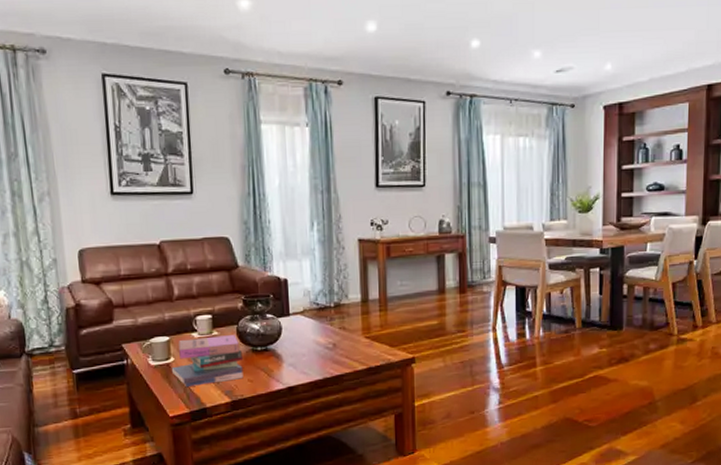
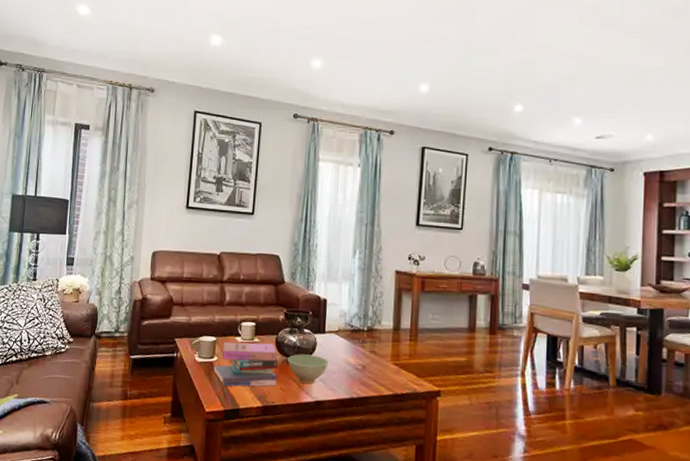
bowl: none [252,340,297,372] -> present [288,354,329,385]

